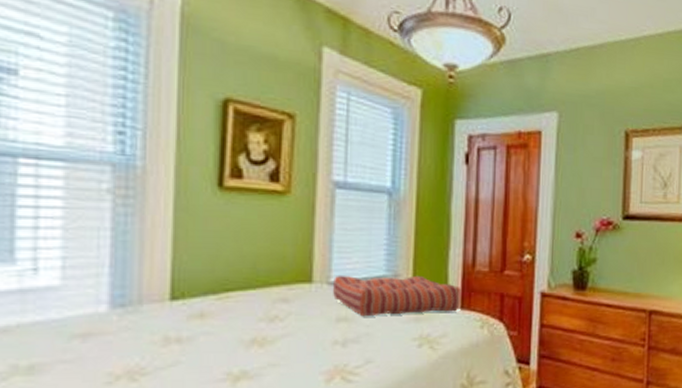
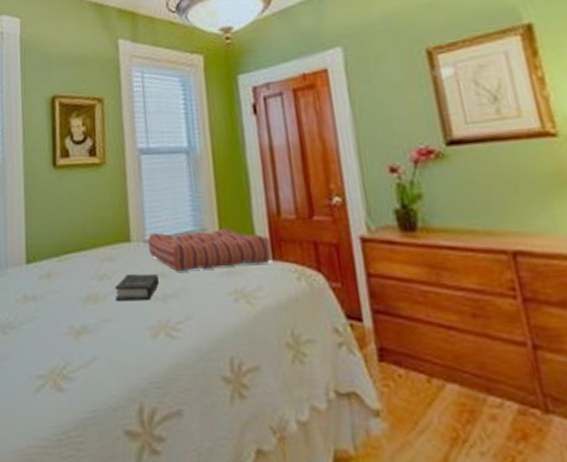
hardback book: none [287,317,340,344] -> present [115,273,159,301]

